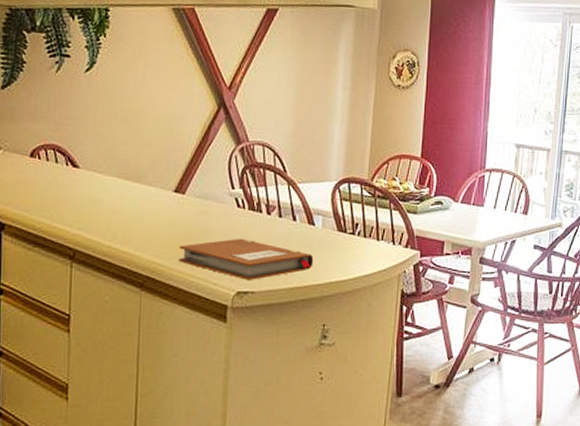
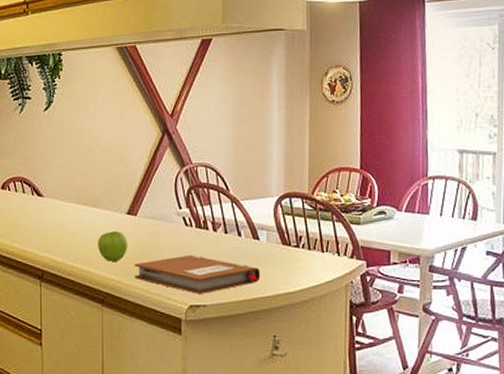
fruit: none [139,210,173,243] -> present [98,231,127,261]

